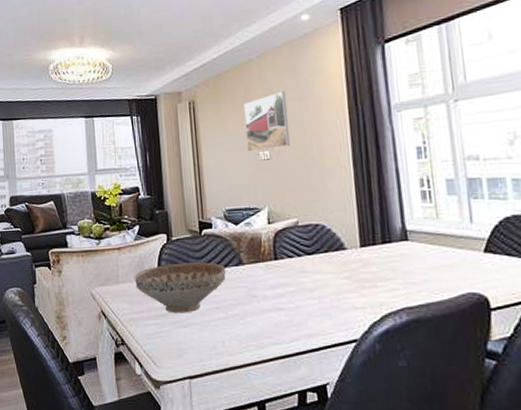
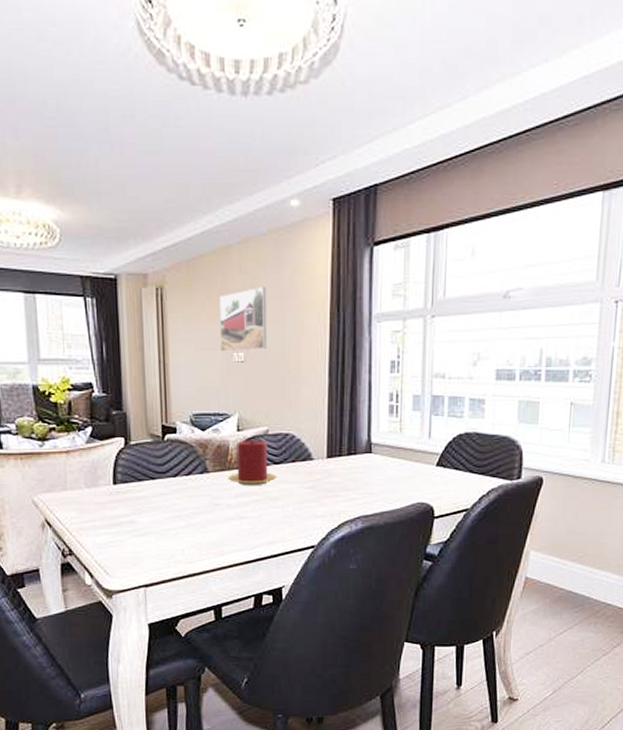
decorative bowl: present [135,262,226,313] -> none [86,469,189,522]
candle: none [263,231,311,278] -> present [228,440,277,487]

